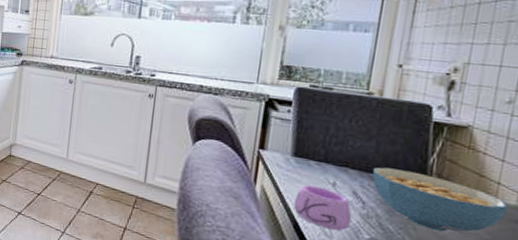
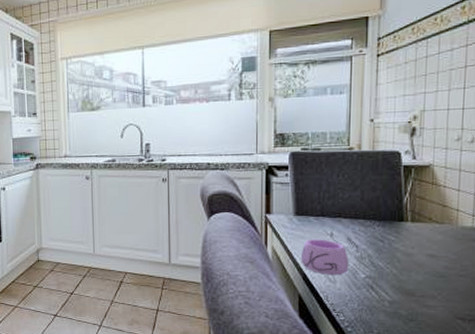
cereal bowl: present [372,167,508,233] -> none [361,212,466,260]

